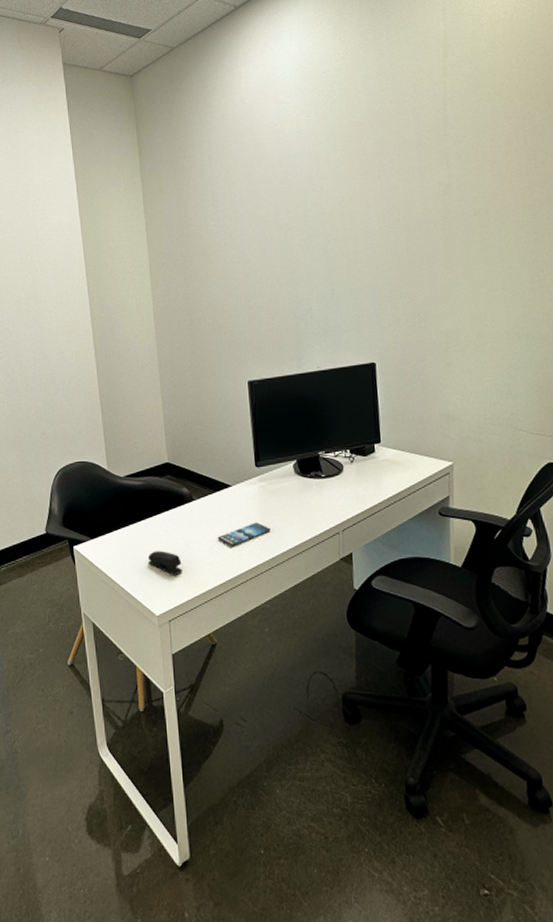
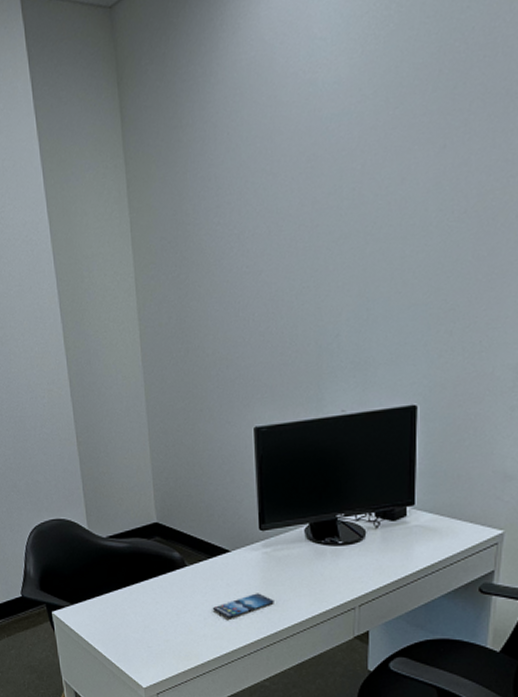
stapler: present [147,550,182,575] -> none [133,620,172,646]

